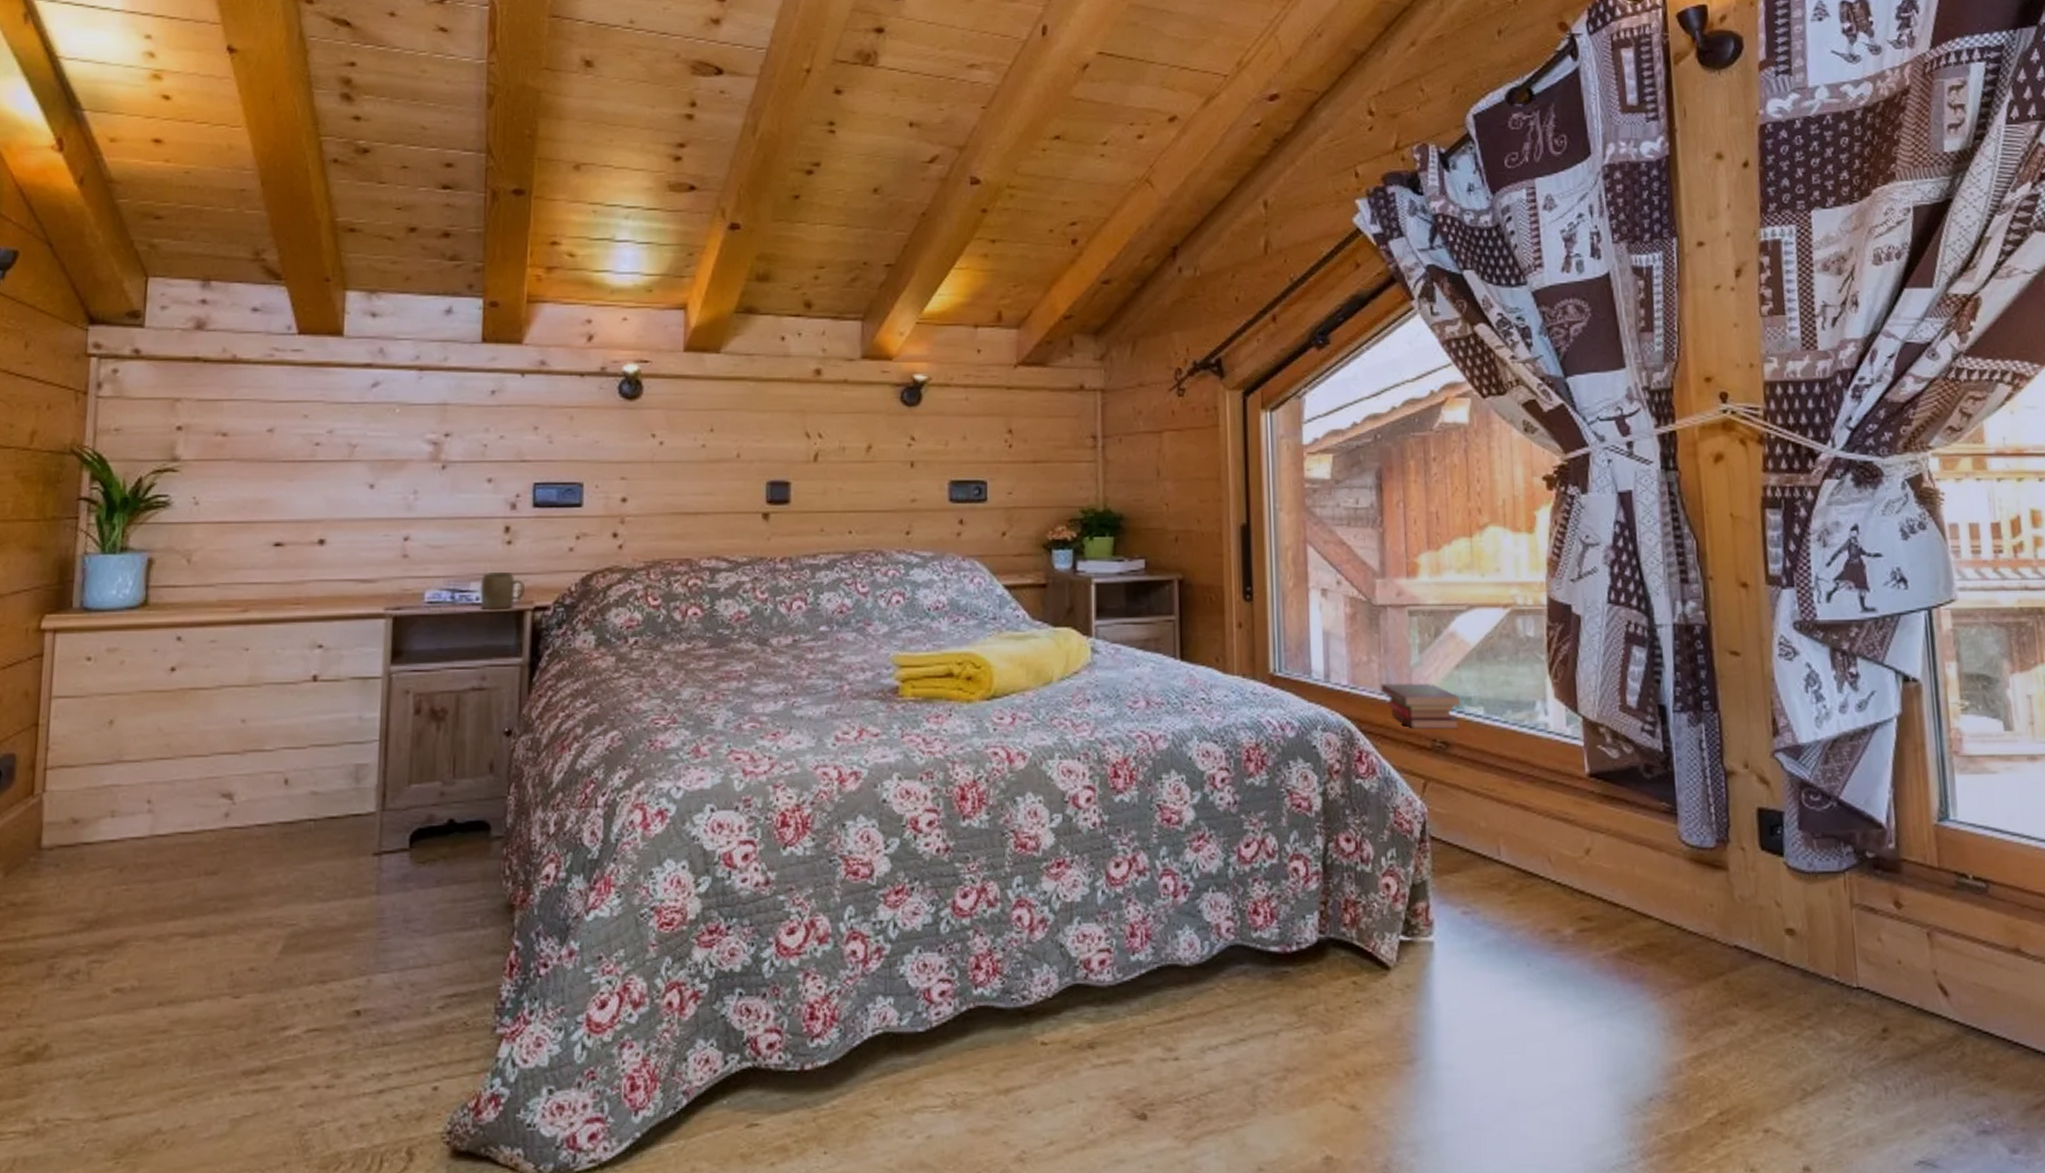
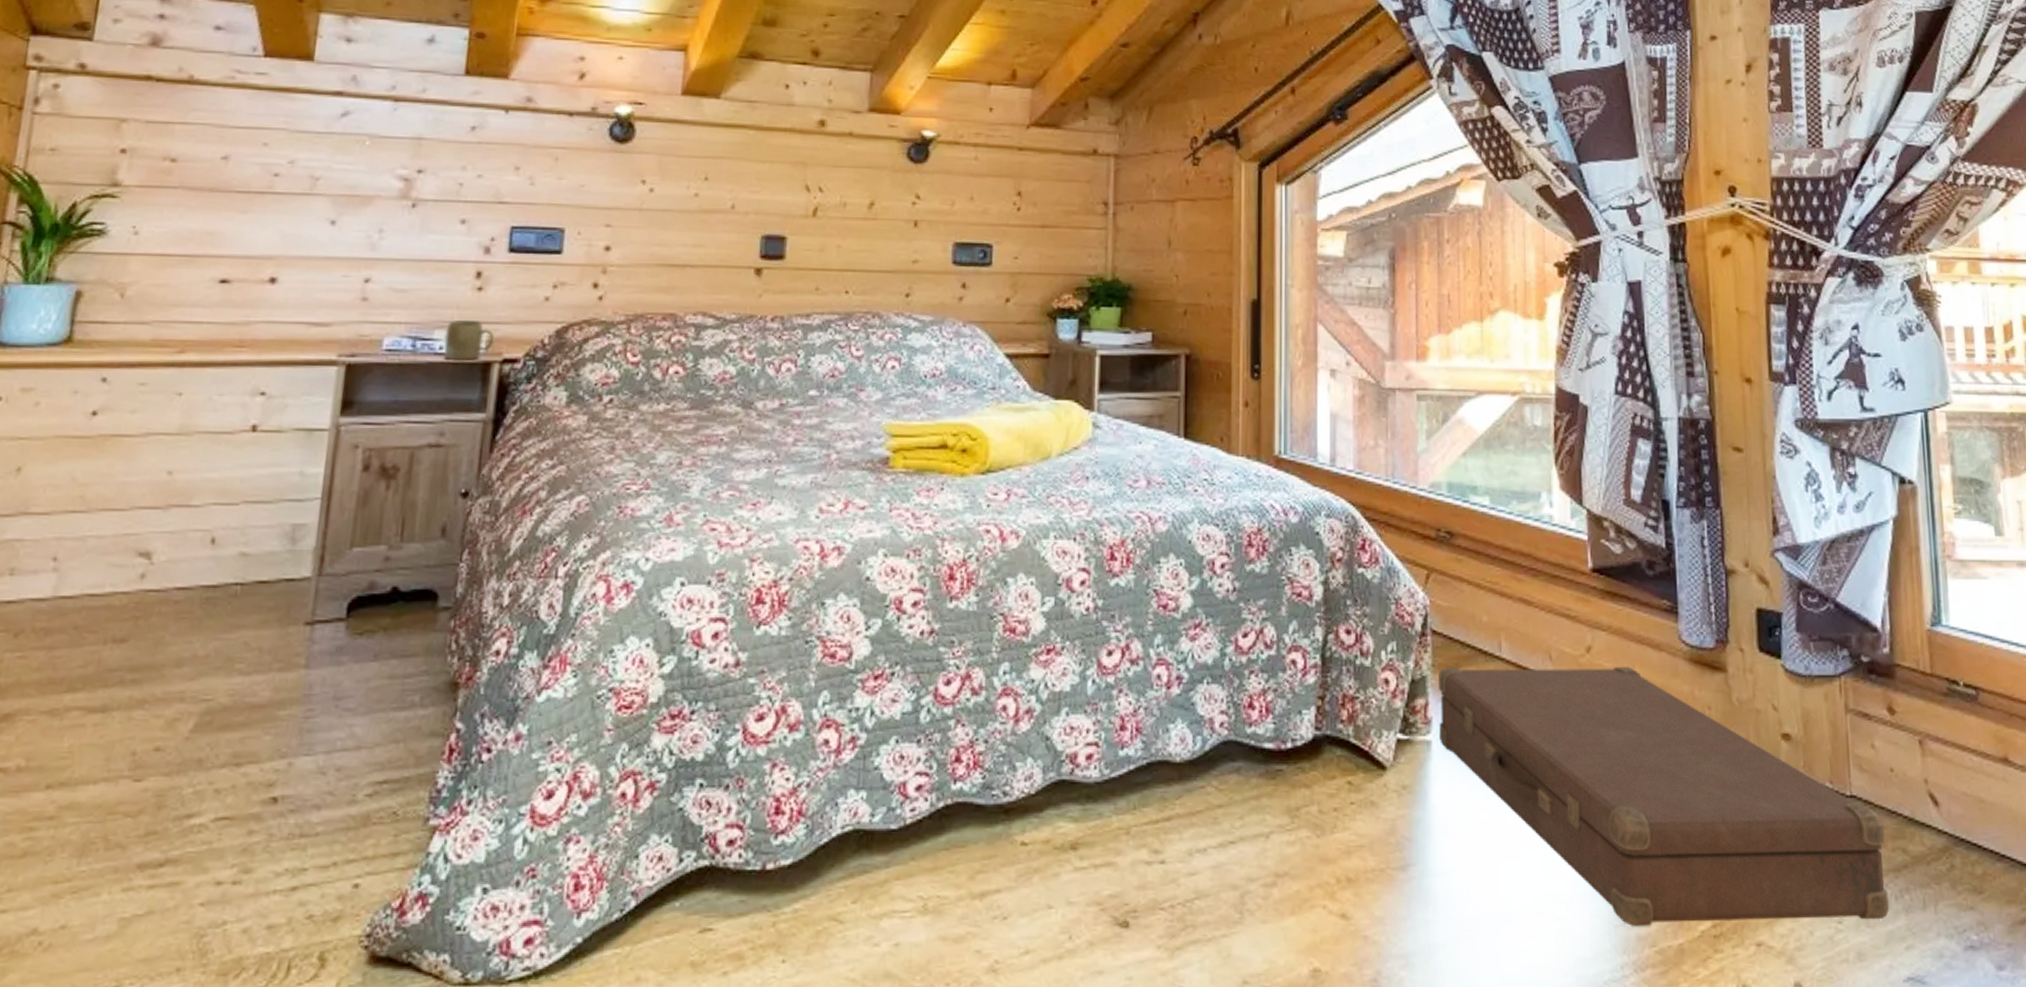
books: present [1380,683,1460,731] -> none [1386,469,1466,520]
suitcase: none [1439,867,1899,1114] -> present [1439,666,1889,926]

